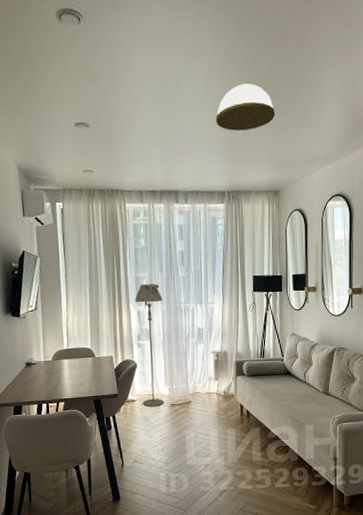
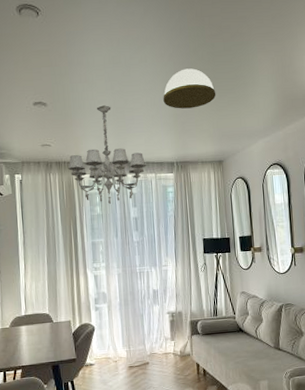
chandelier: none [111,126,195,236] -> present [68,105,146,204]
floor lamp: present [135,284,165,407] -> none [92,249,123,371]

